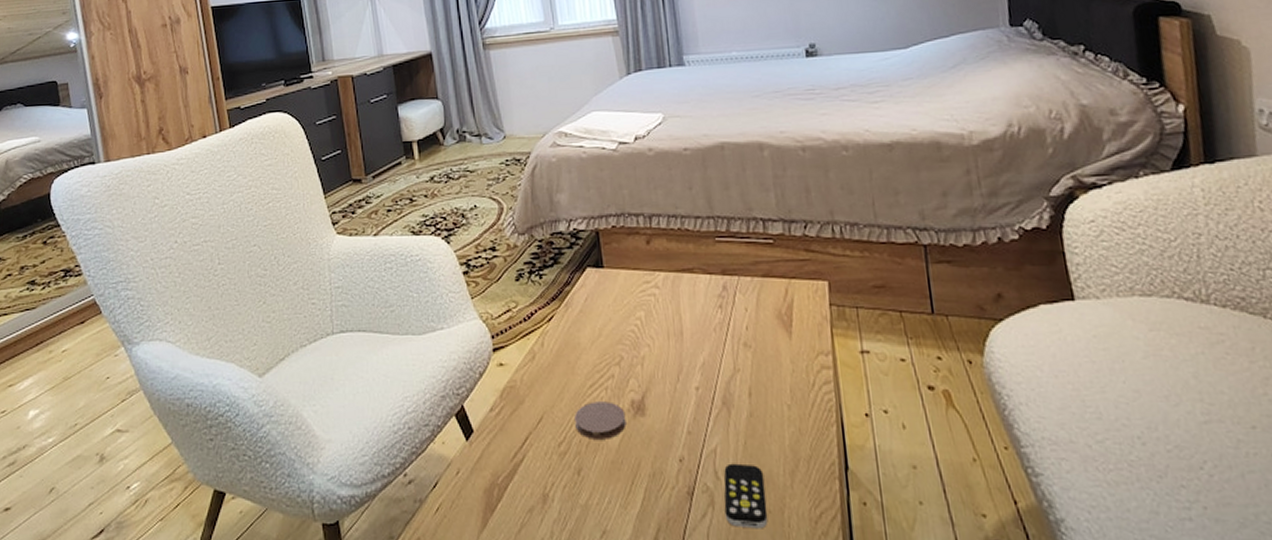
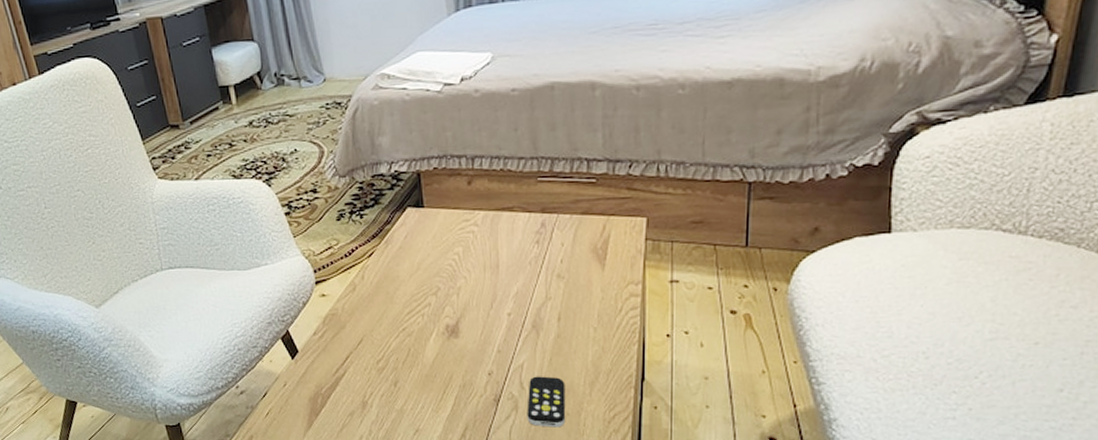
coaster: present [575,401,626,439] -> none [392,326,441,357]

